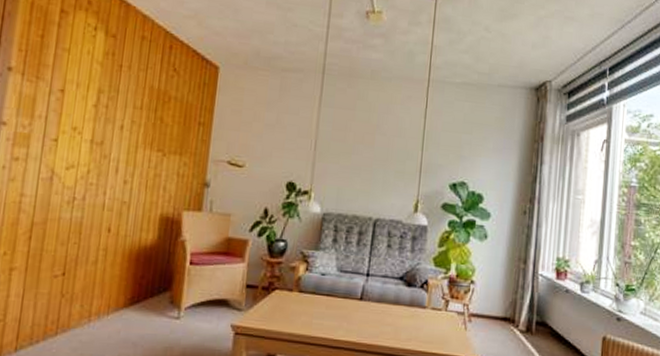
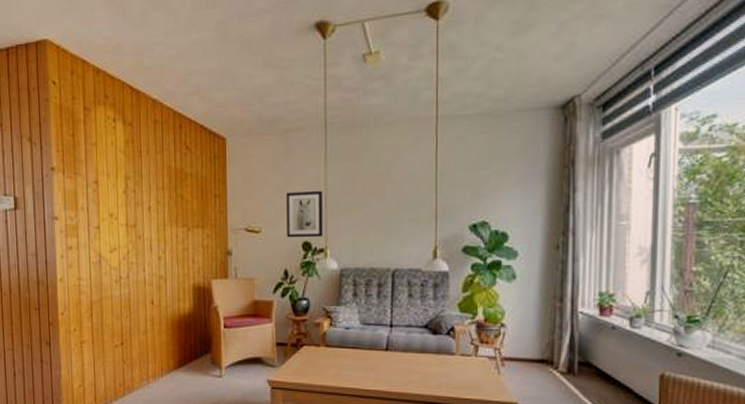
wall art: none [272,130,313,180] -> present [286,190,323,238]

